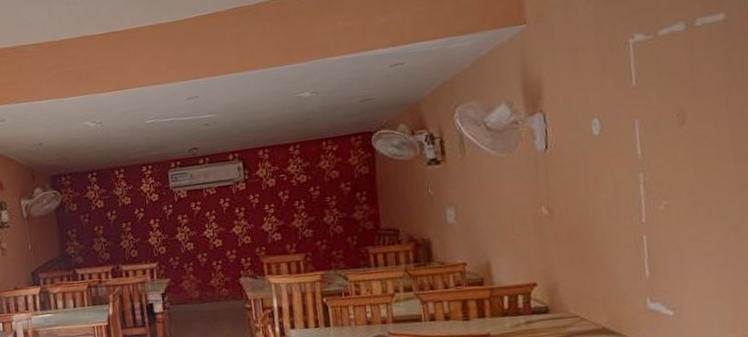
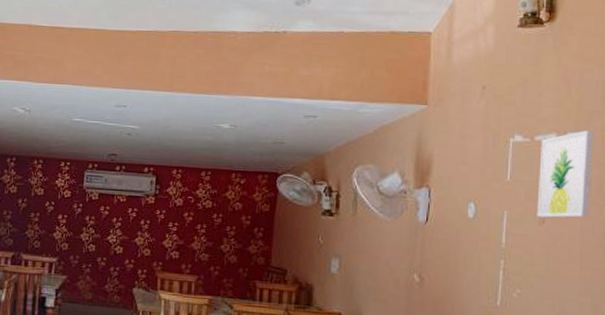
wall art: none [666,9,737,118] -> present [537,130,593,218]

